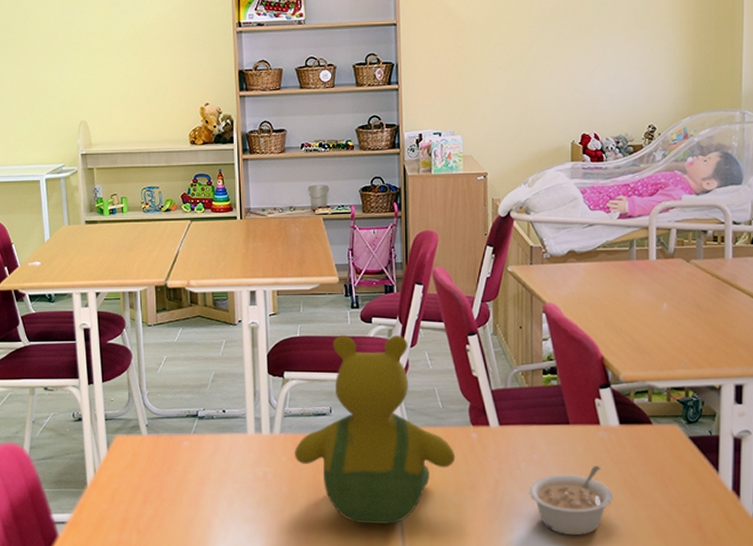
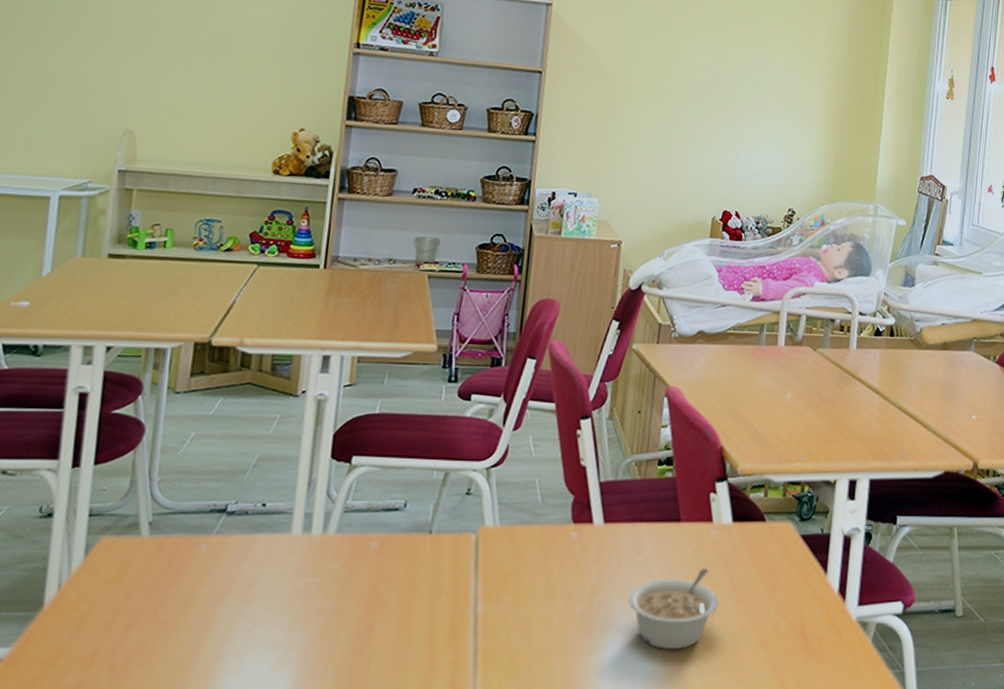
teddy bear: present [295,335,456,525] -> none [350,413,550,646]

